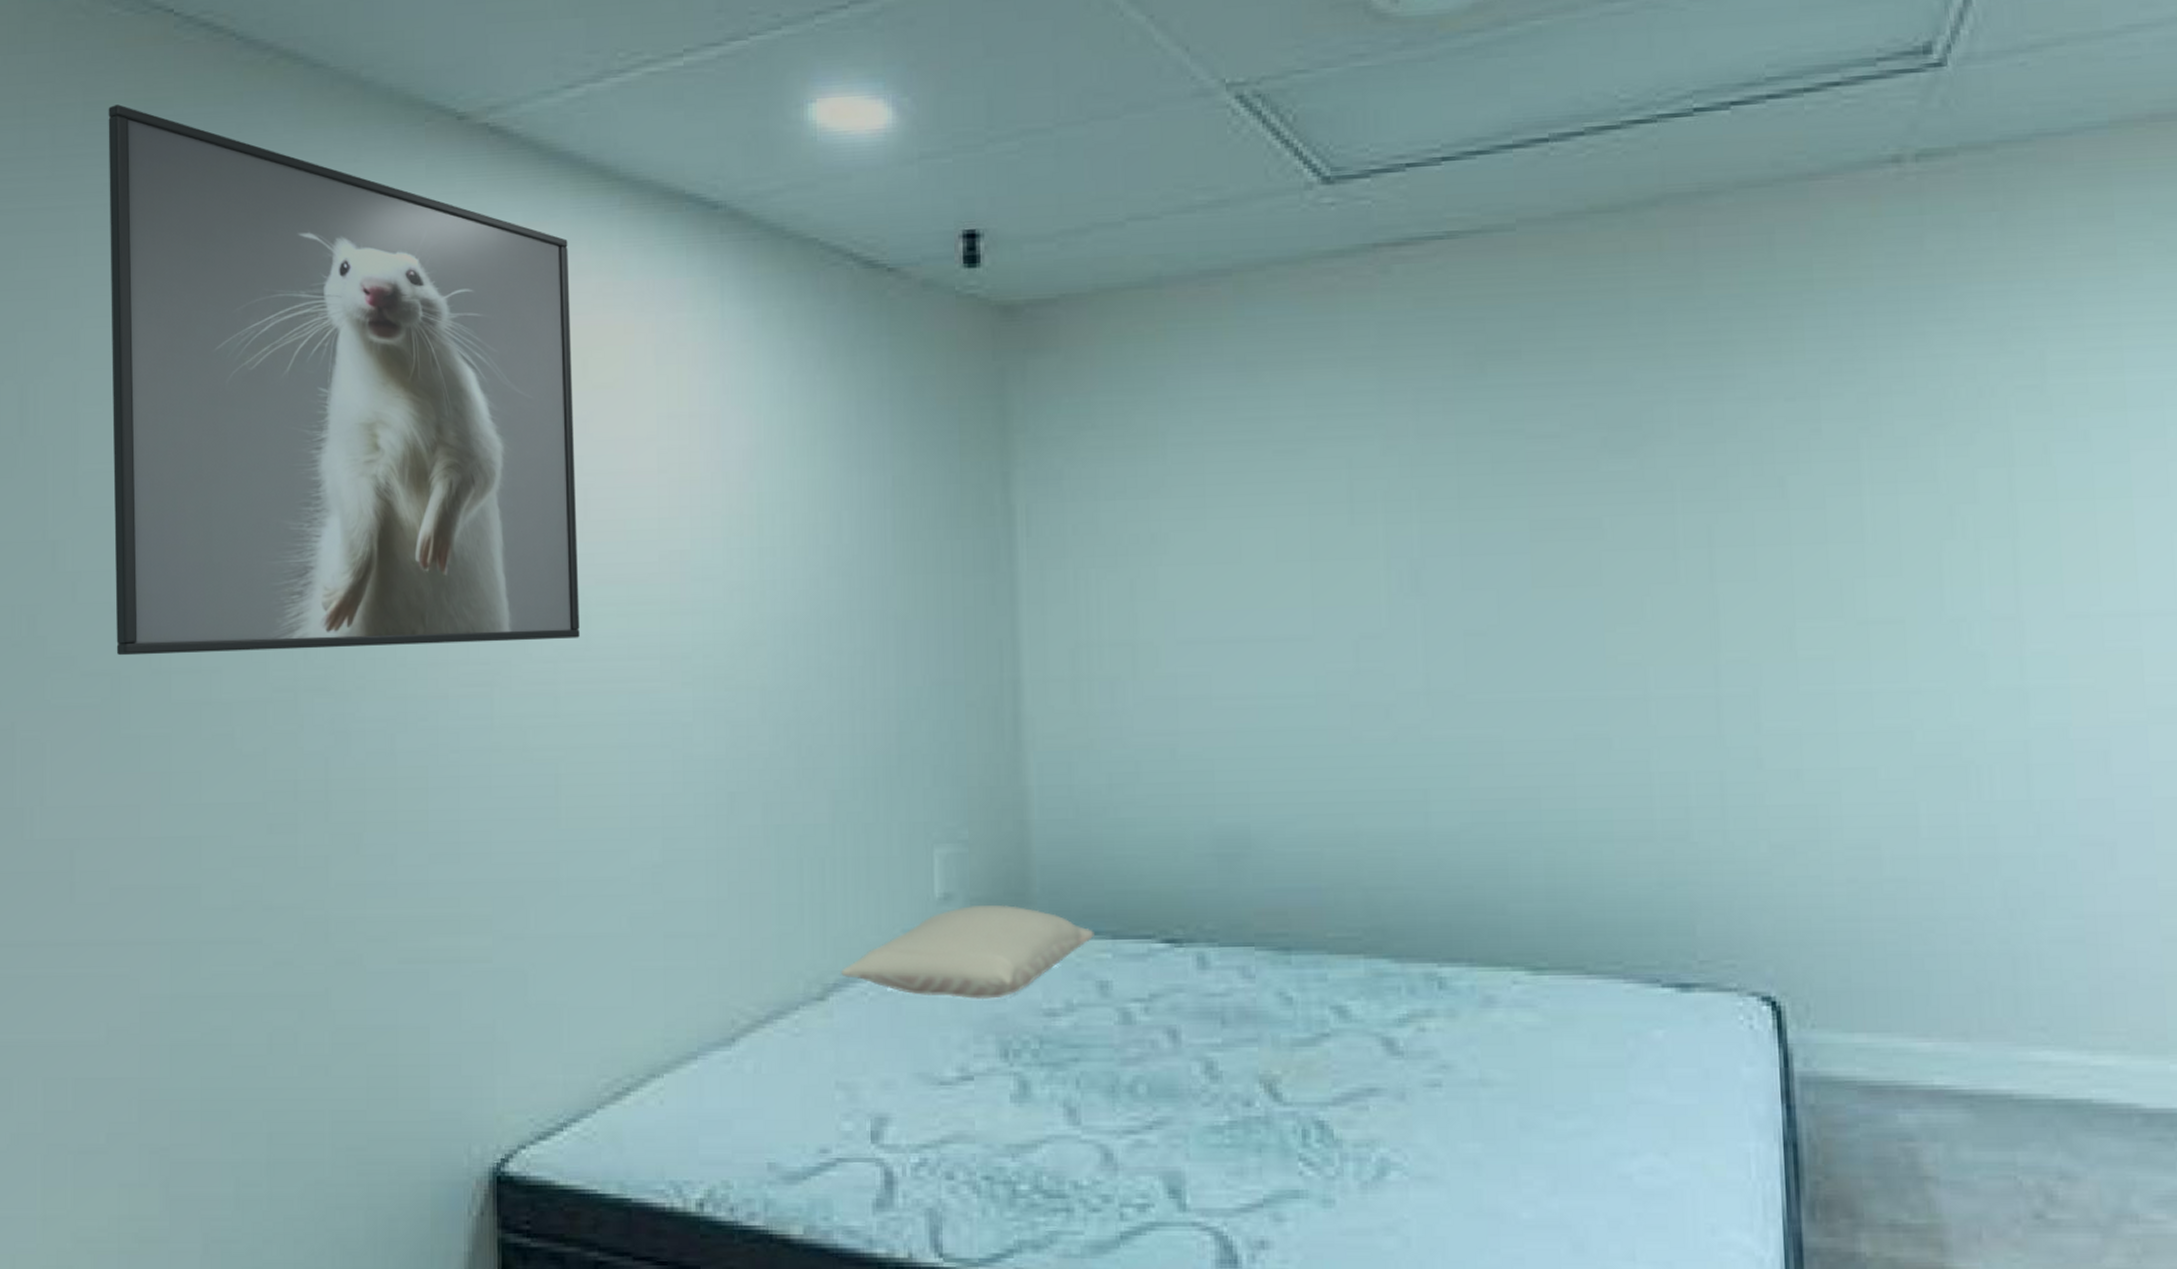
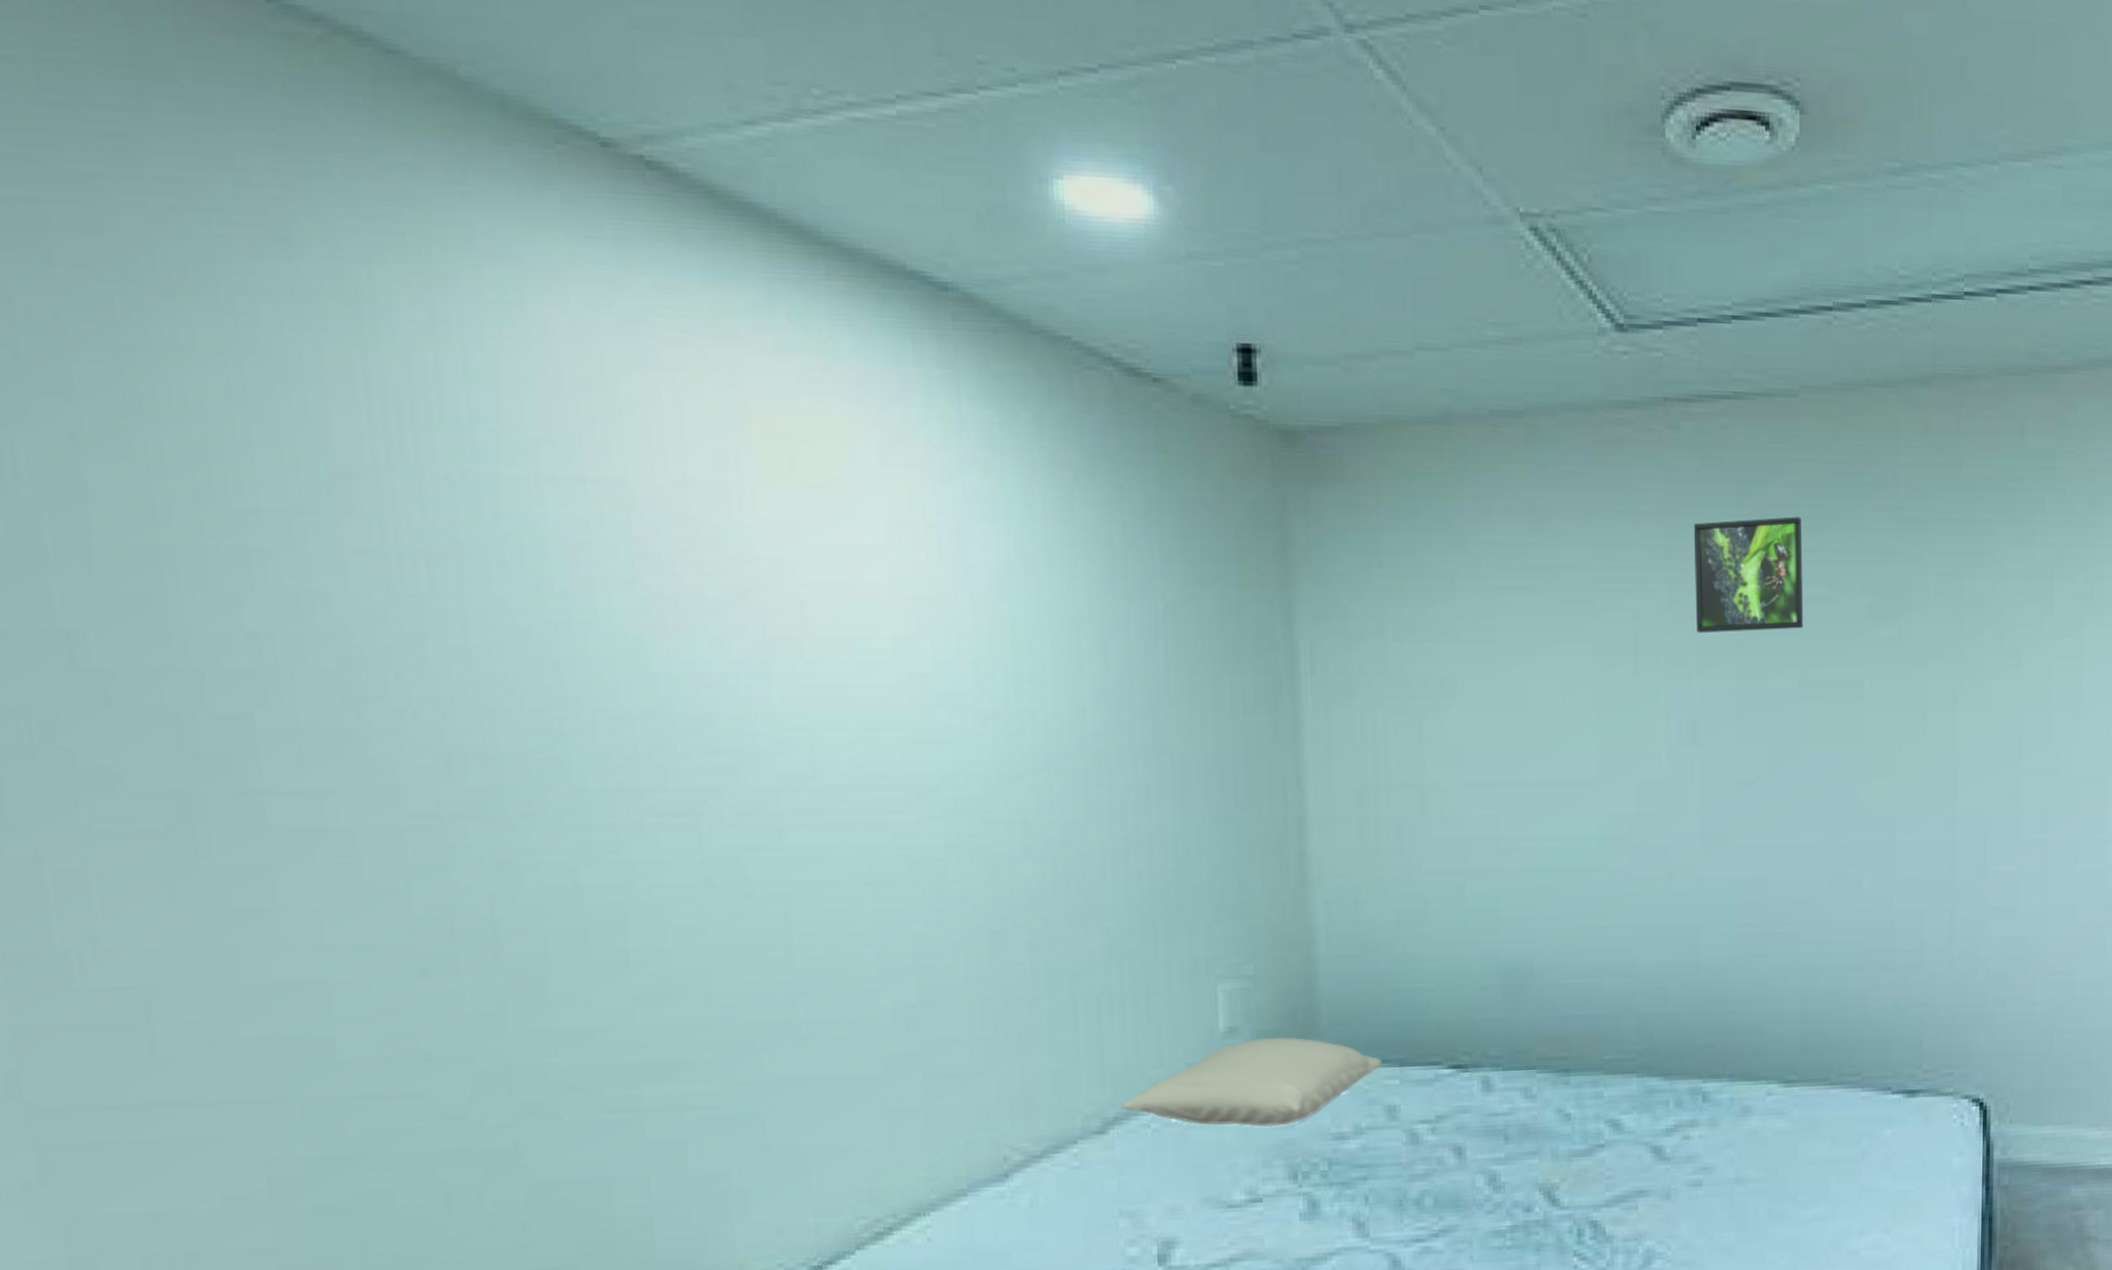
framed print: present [108,104,580,656] -> none [75,67,805,773]
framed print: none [1408,351,1532,478] -> present [1693,516,1804,634]

